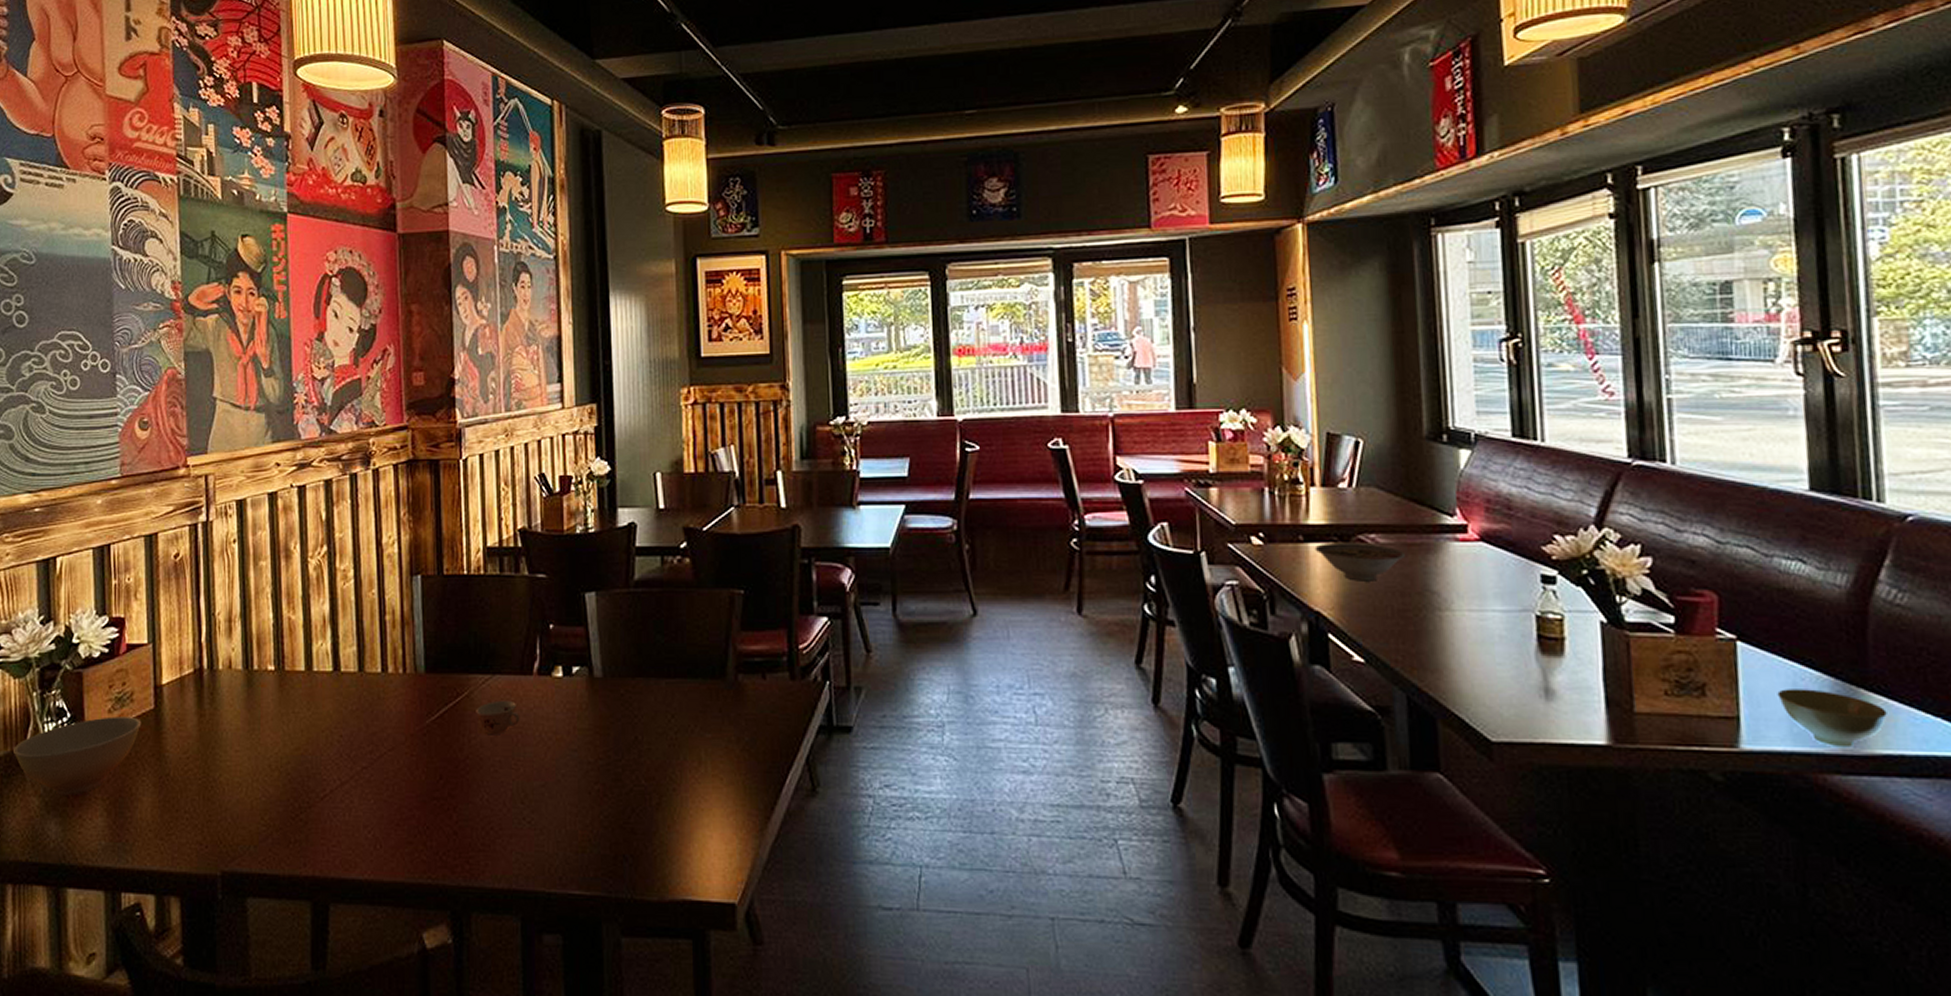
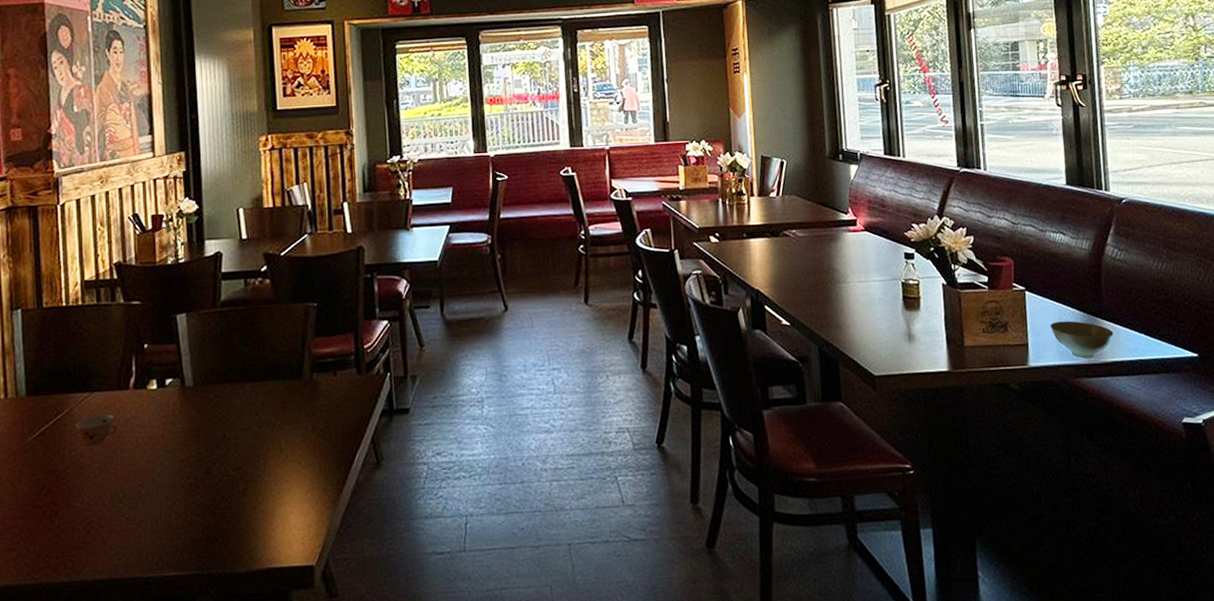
soup bowl: present [1314,542,1406,581] -> none [754,236,817,266]

